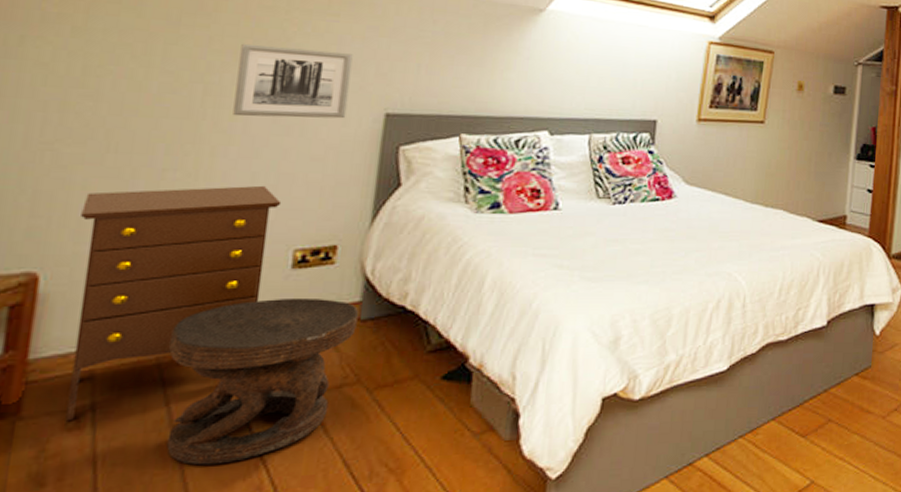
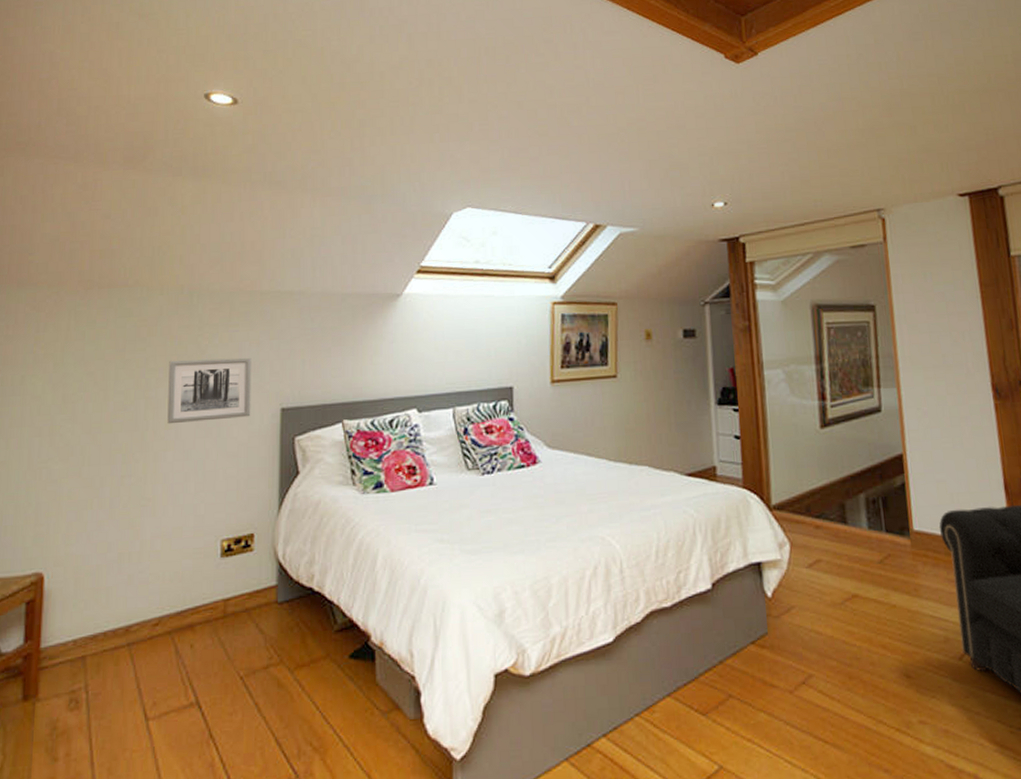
dresser: present [65,185,282,422] -> none [68,483,209,703]
side table: present [166,297,360,466] -> none [136,584,277,743]

